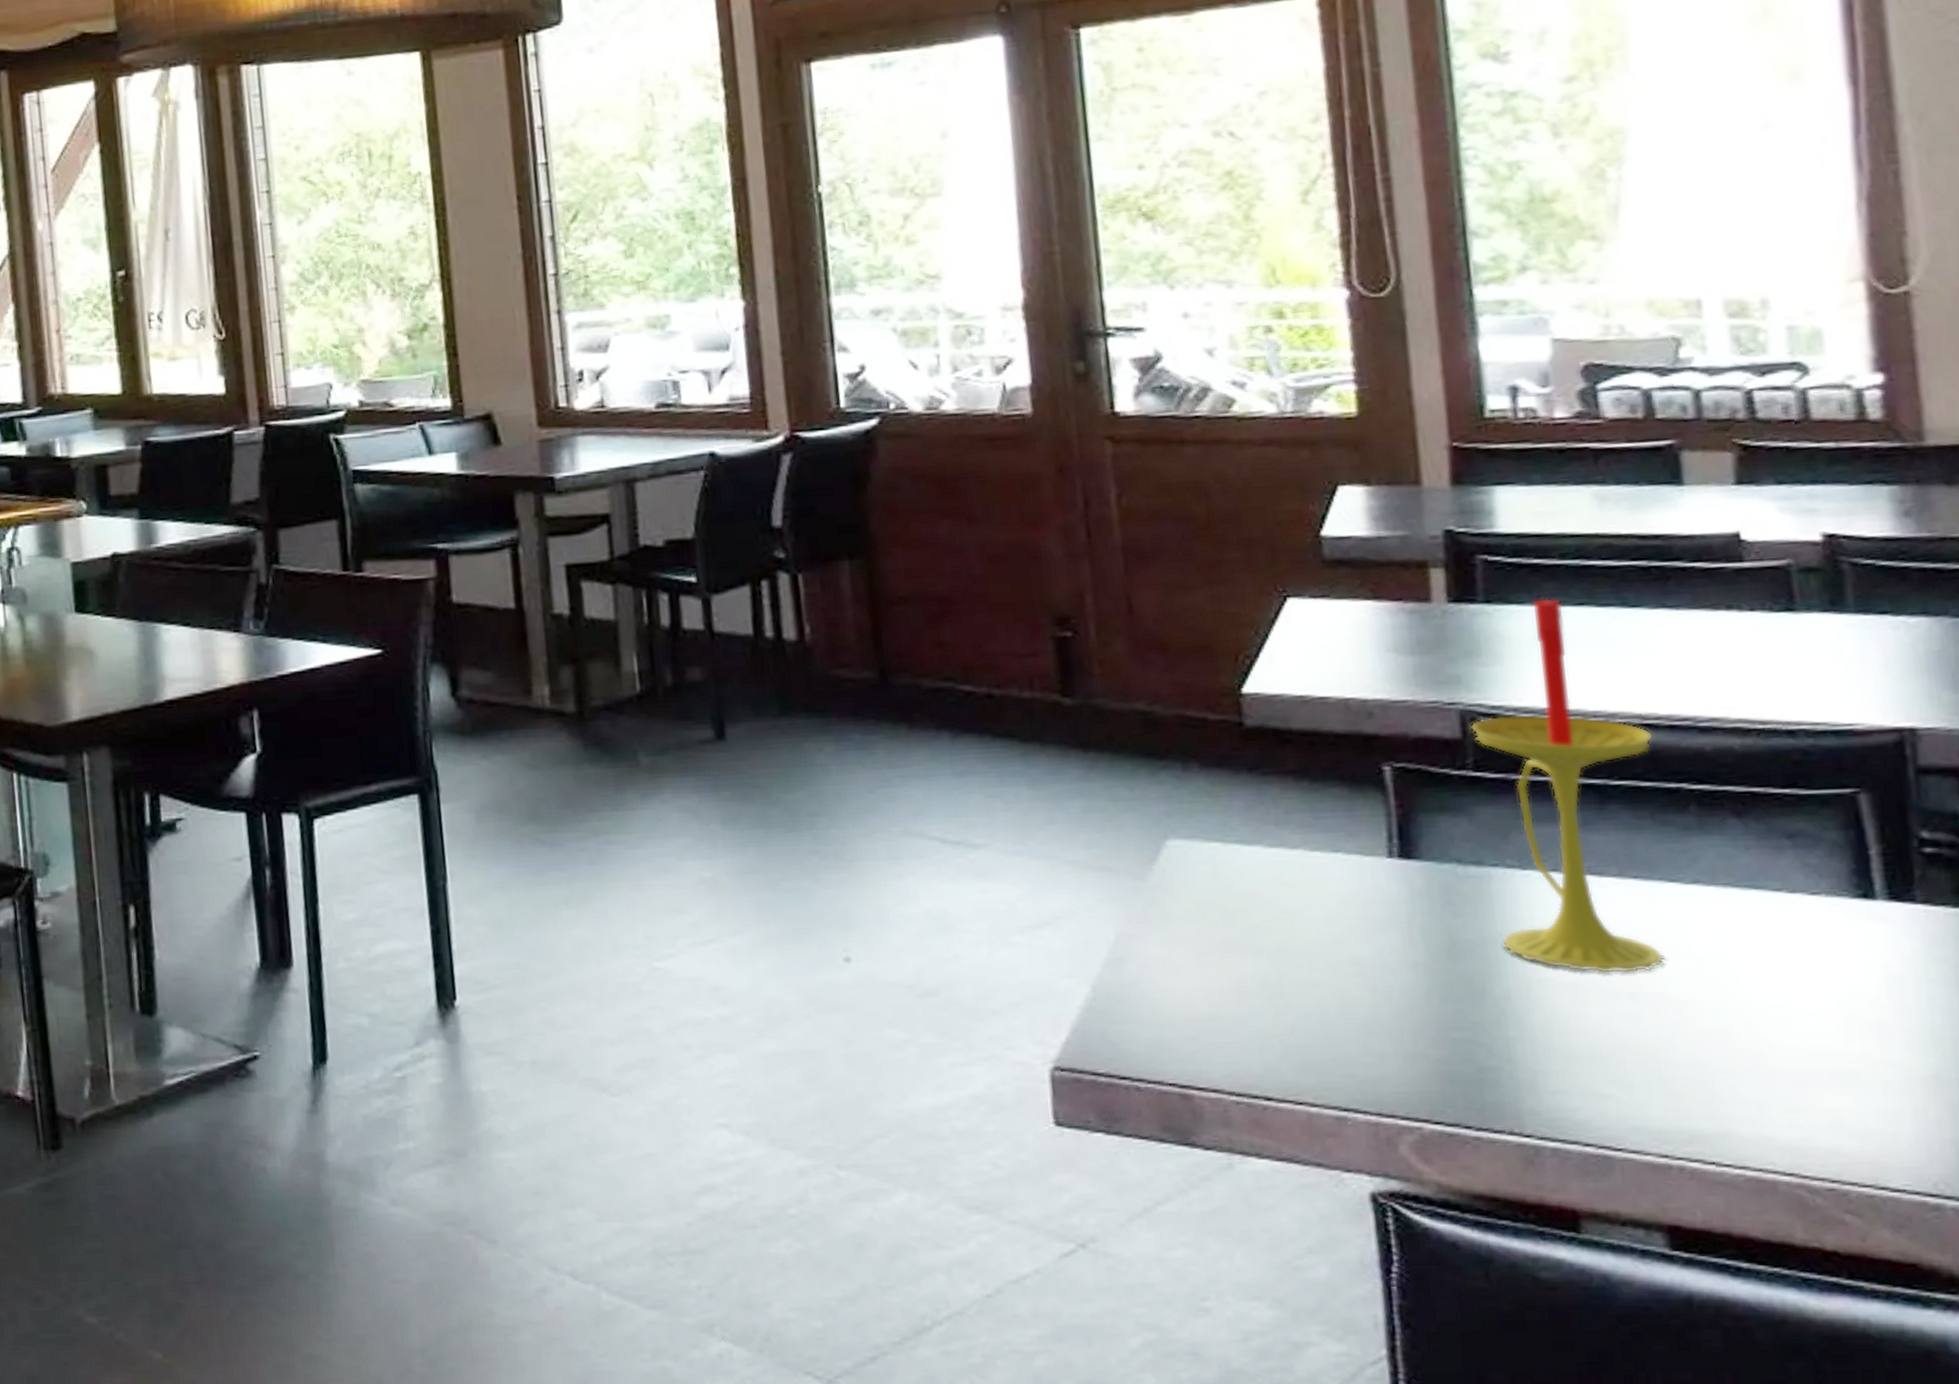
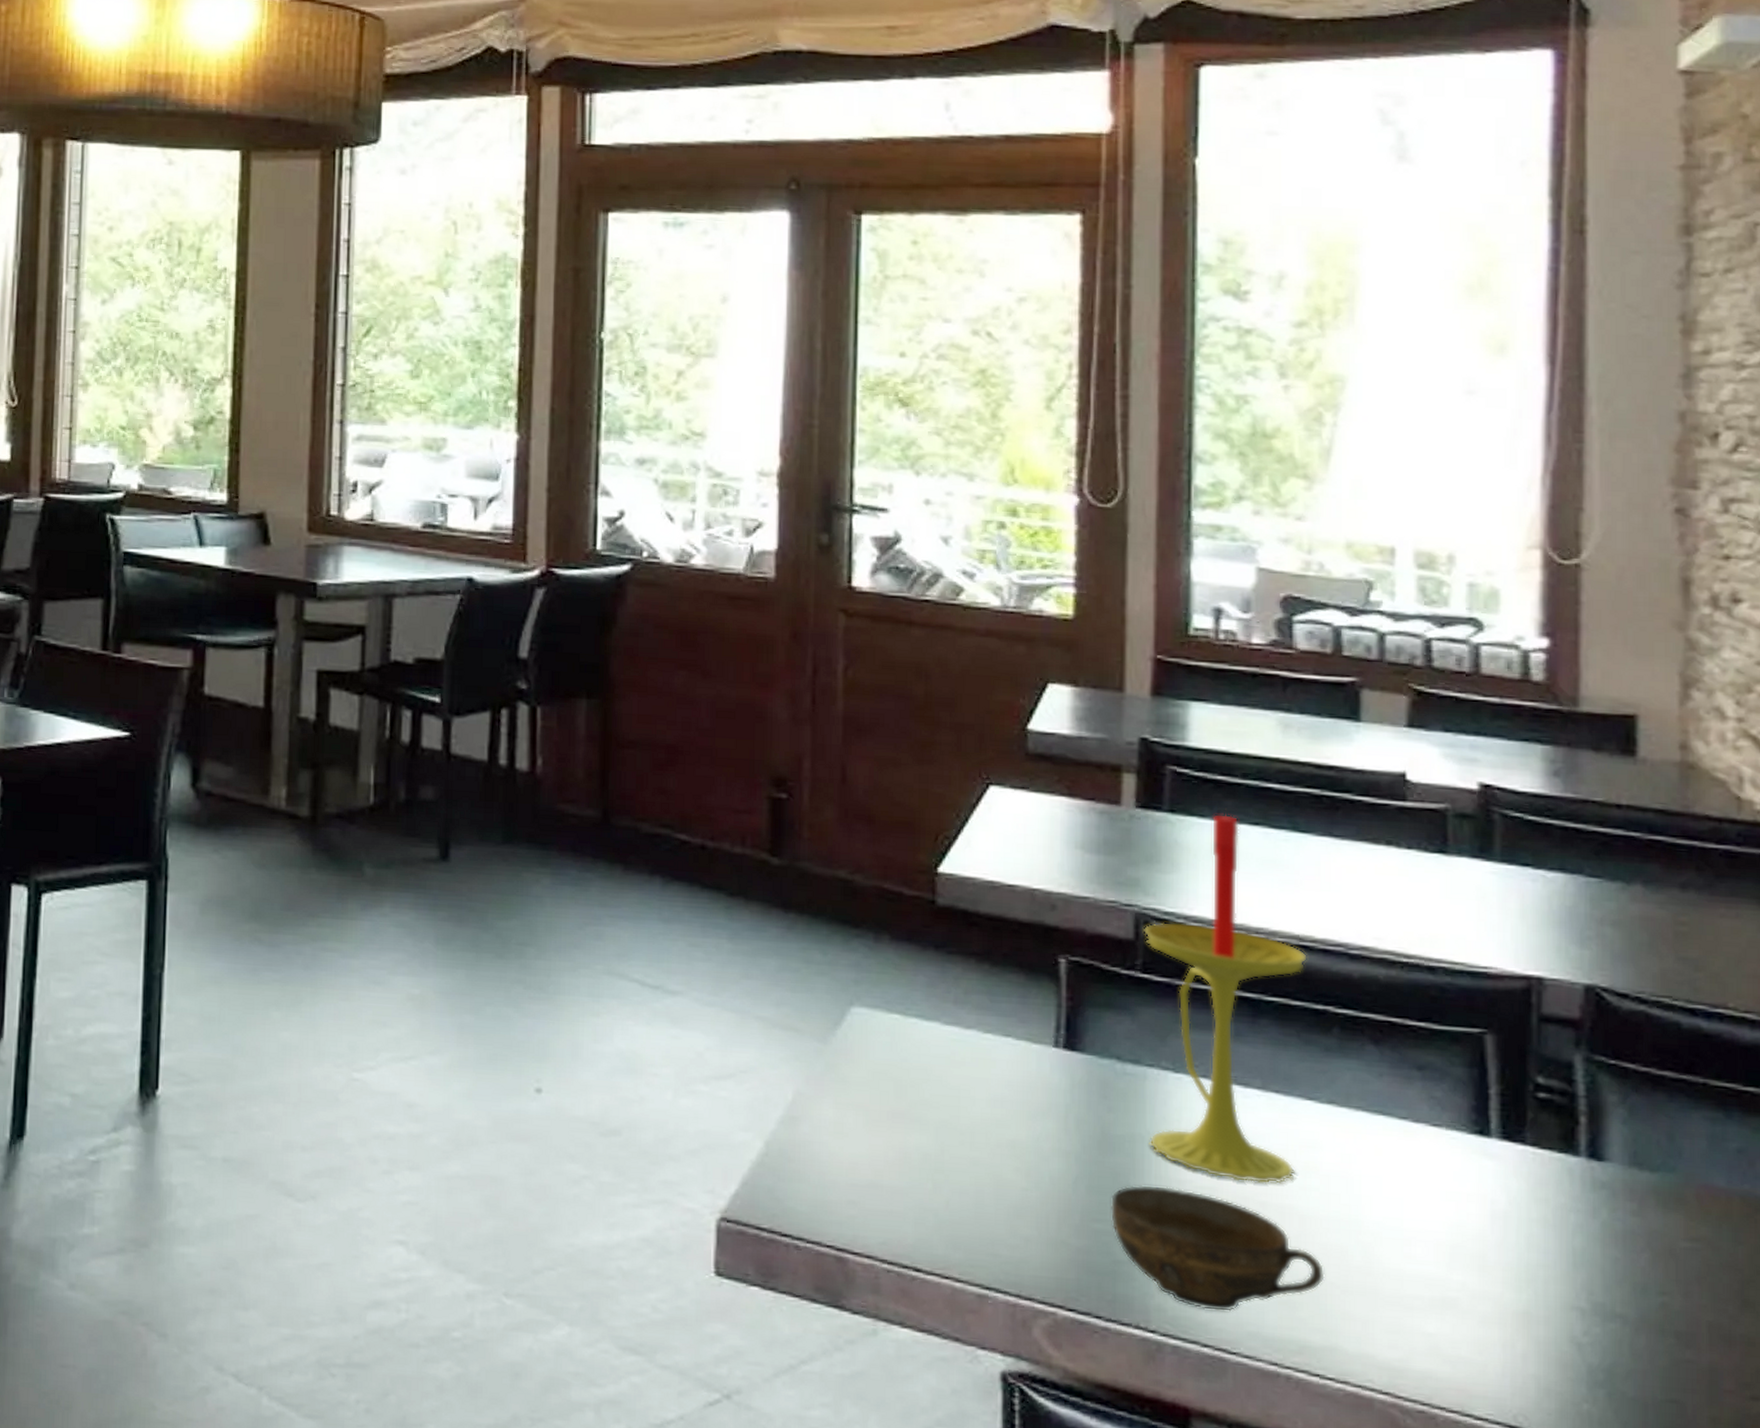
cup: none [1467,986,1710,1109] -> present [1110,1185,1325,1312]

